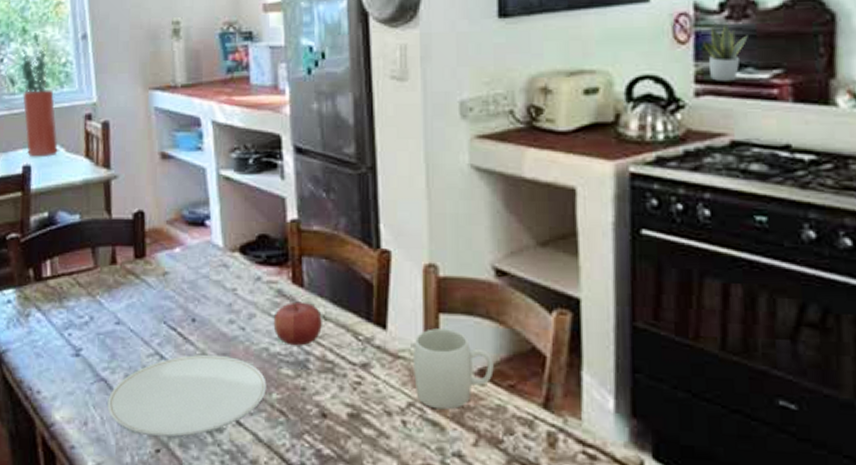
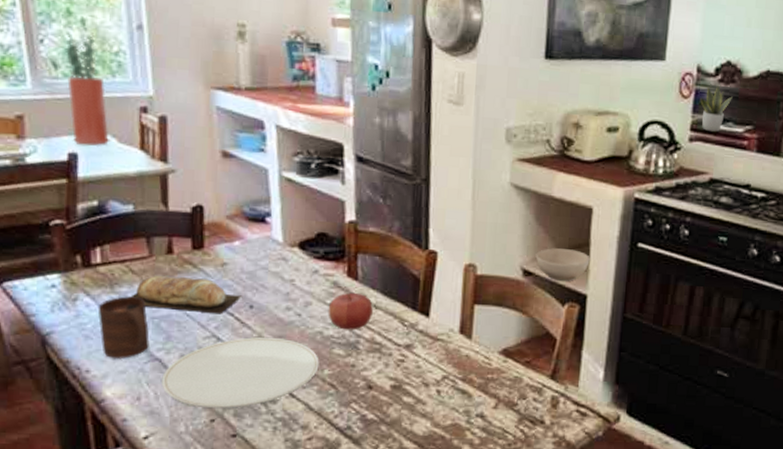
cup: none [48,309,96,379] -> present [97,295,150,359]
bread loaf: none [77,287,185,329] -> present [130,275,243,314]
mug: present [412,328,494,410] -> none [449,317,515,381]
bowl: none [509,241,580,281] -> present [535,248,590,281]

